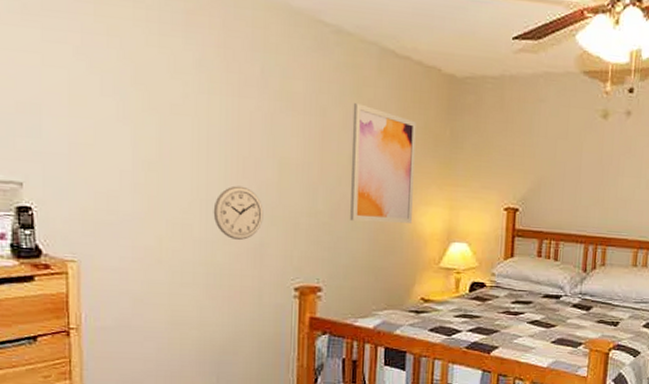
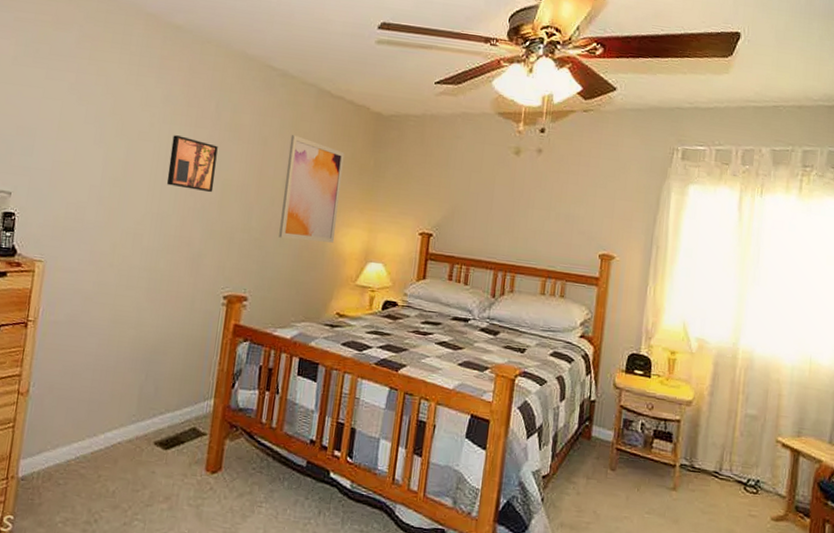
wall art: none [212,107,270,174] -> present [166,135,218,193]
wall clock: present [213,185,264,240] -> none [161,202,205,250]

